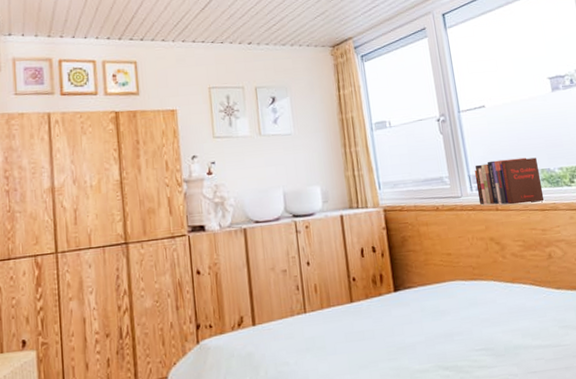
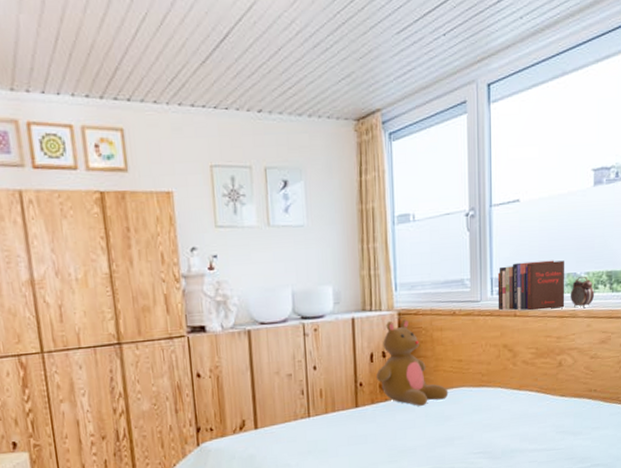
teddy bear: none [368,215,442,302] -> present [377,319,449,407]
alarm clock: none [547,171,572,201] -> present [570,276,594,308]

